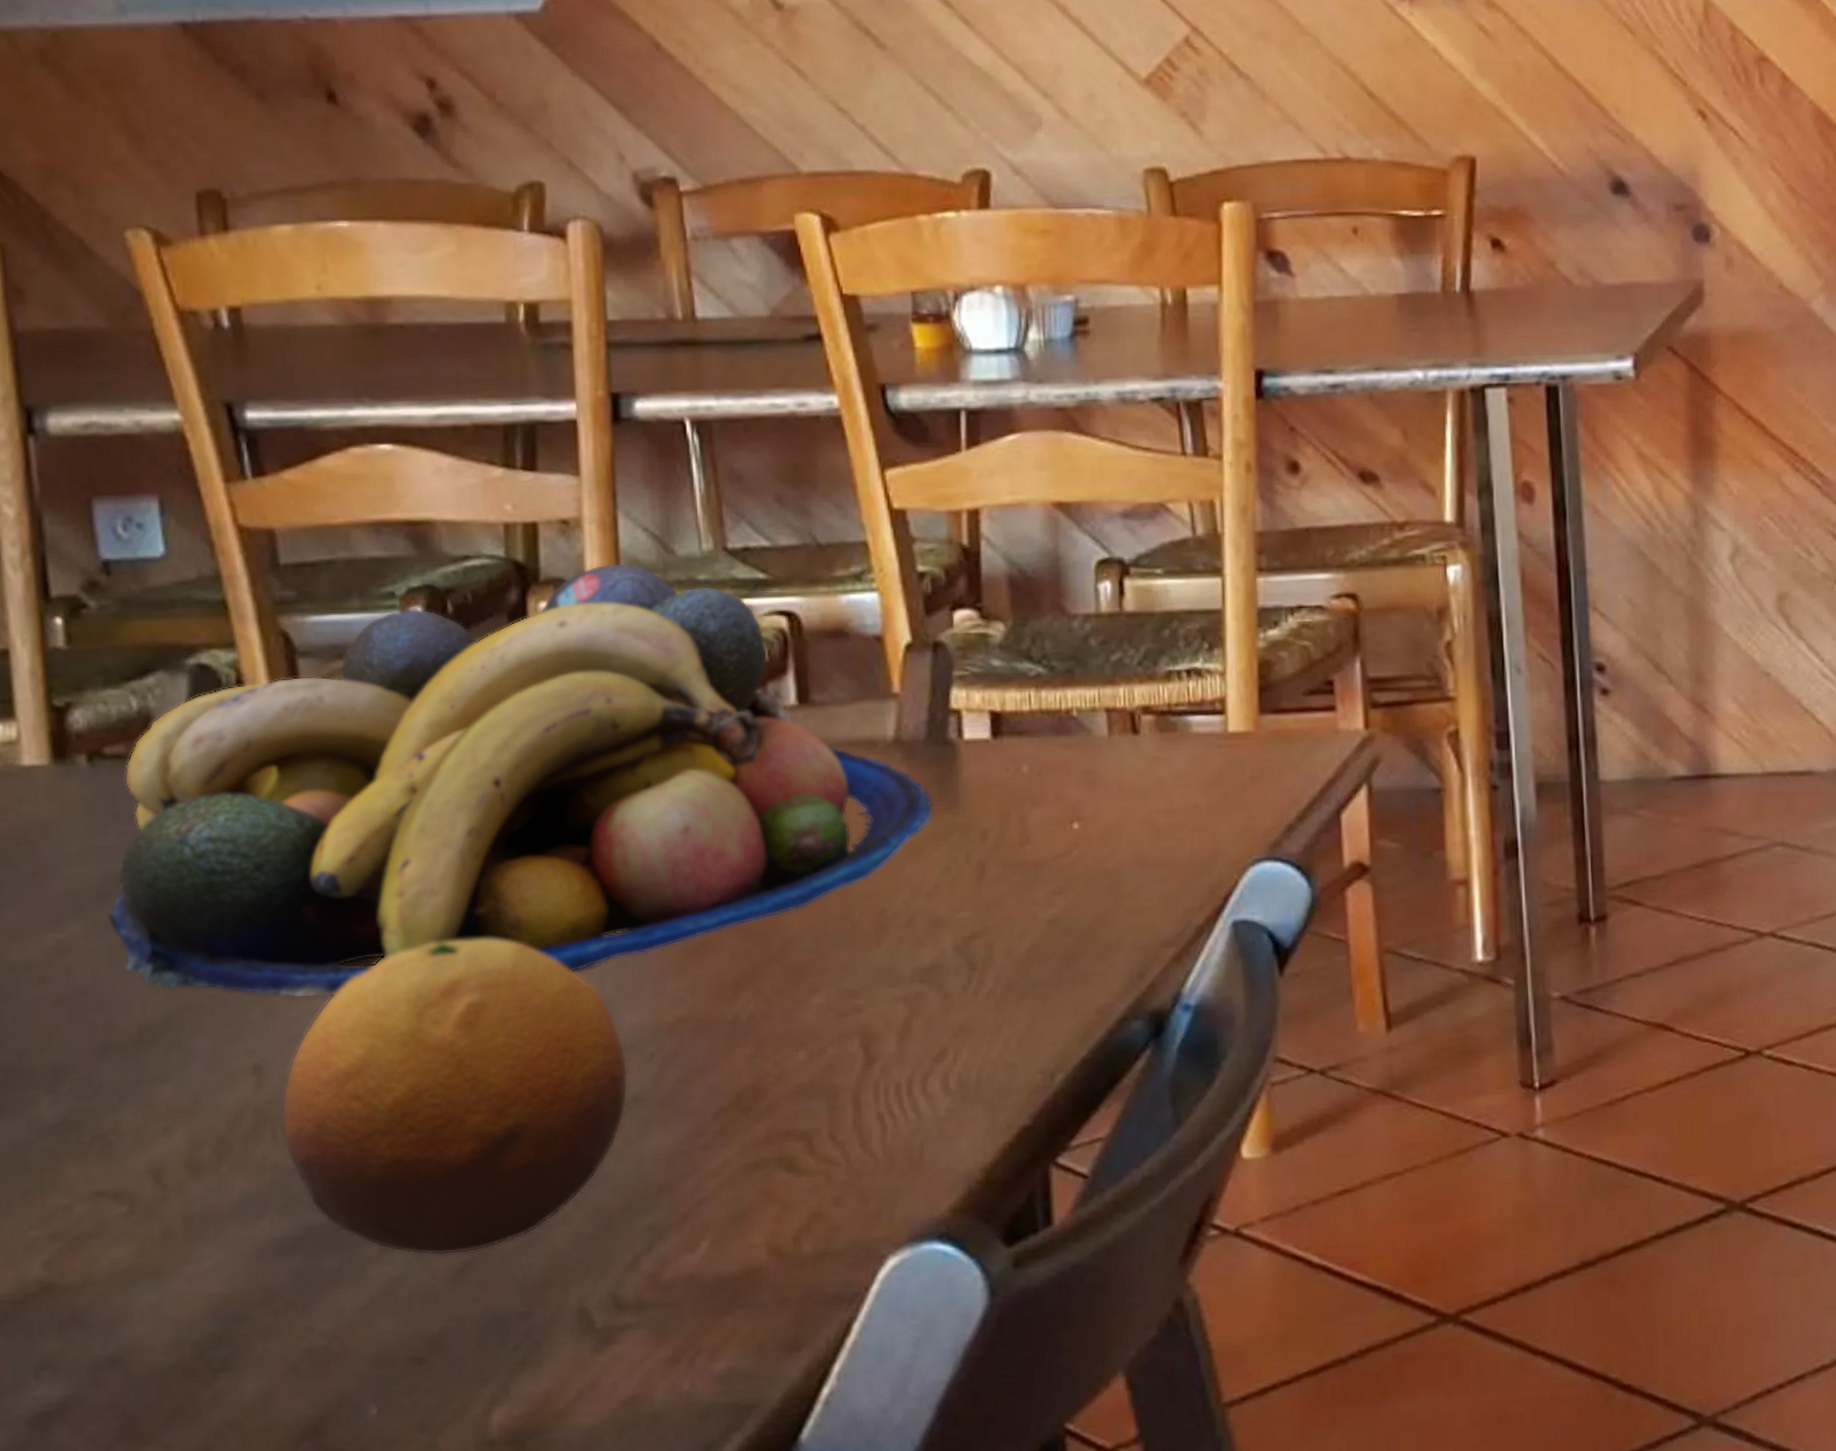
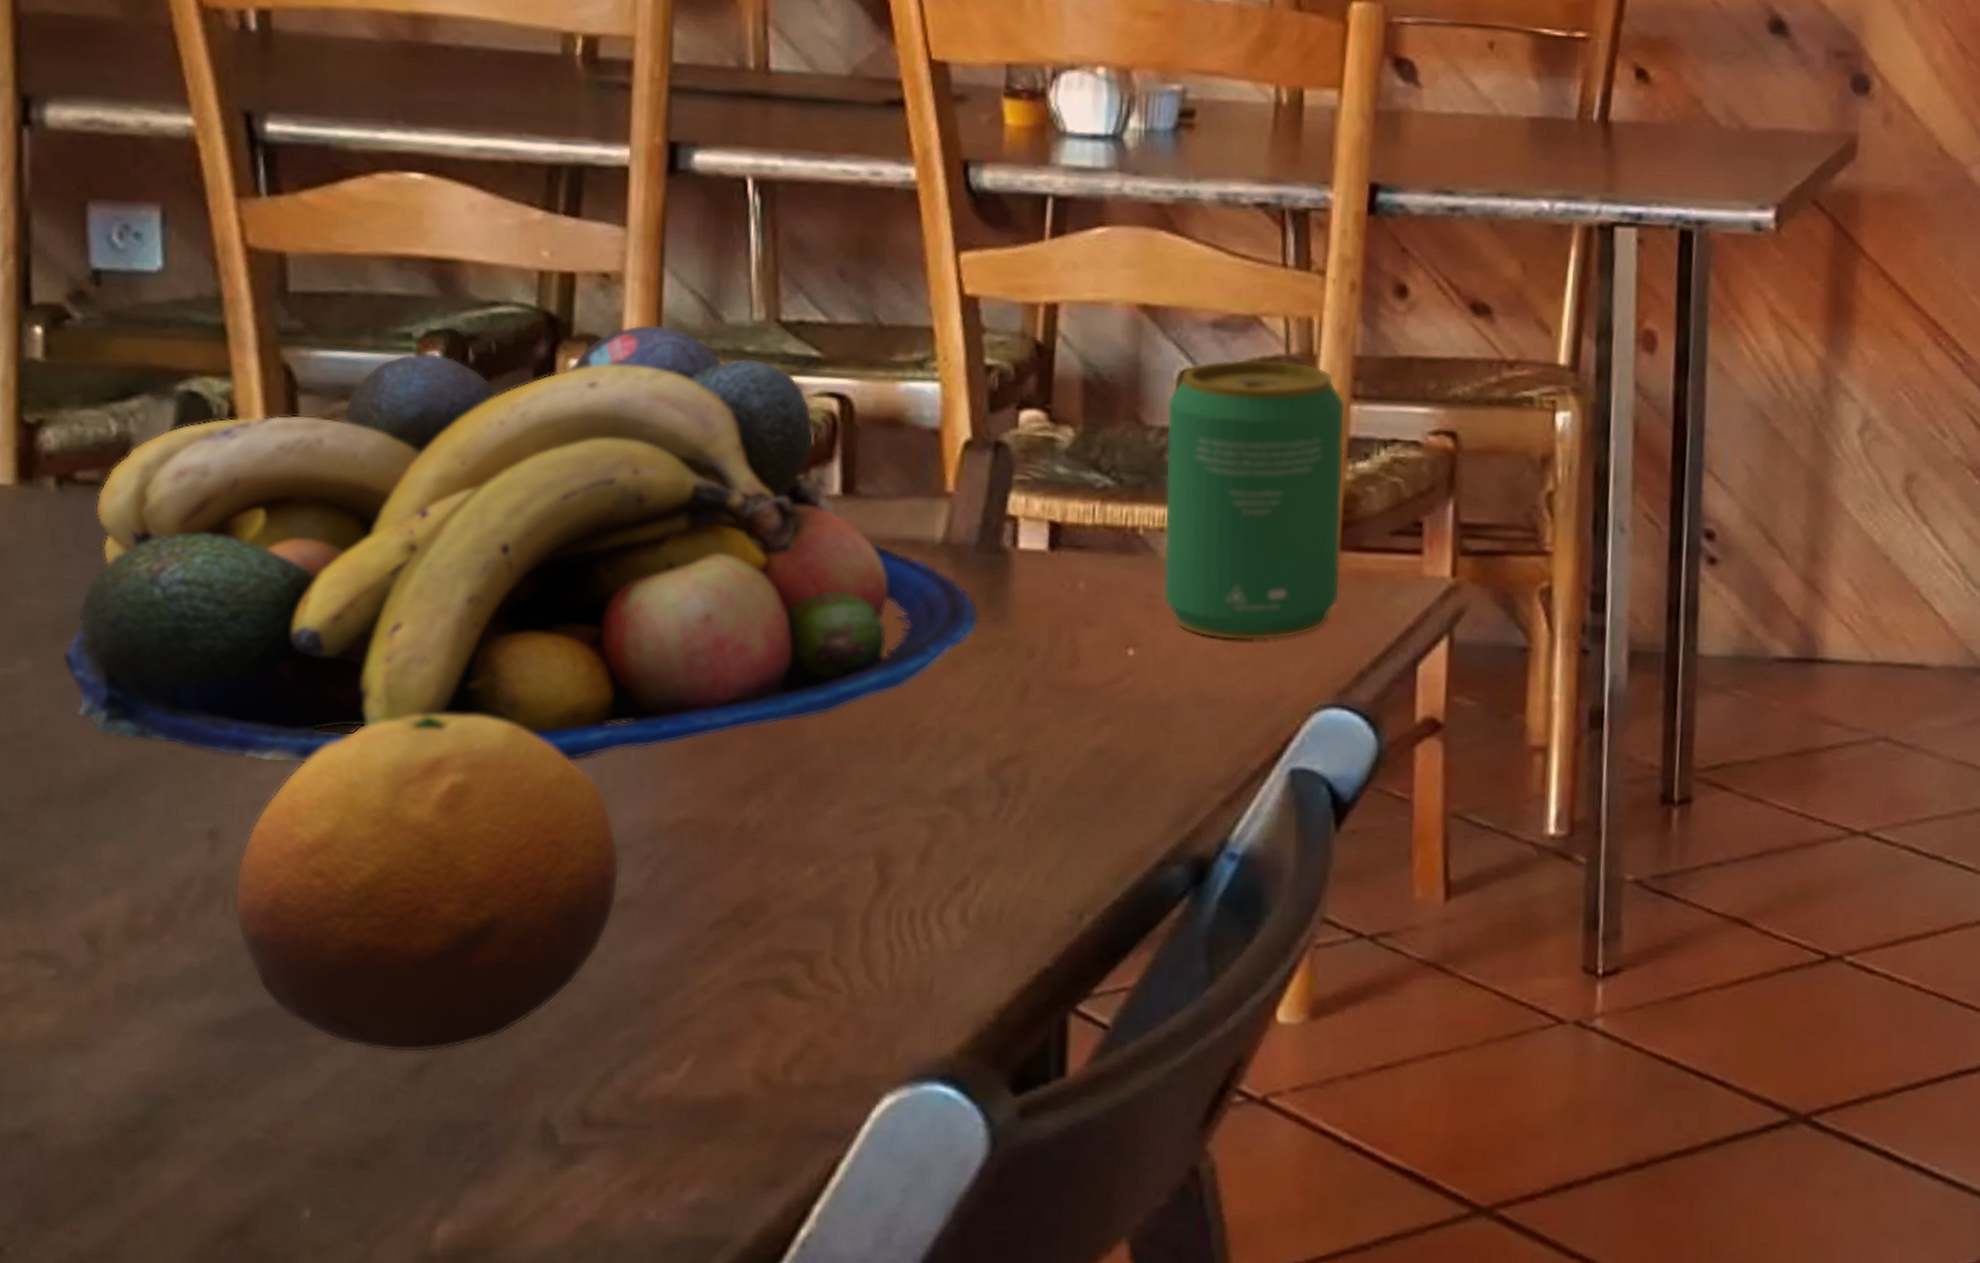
beverage can: none [1088,542,1263,807] -> present [1163,358,1346,641]

